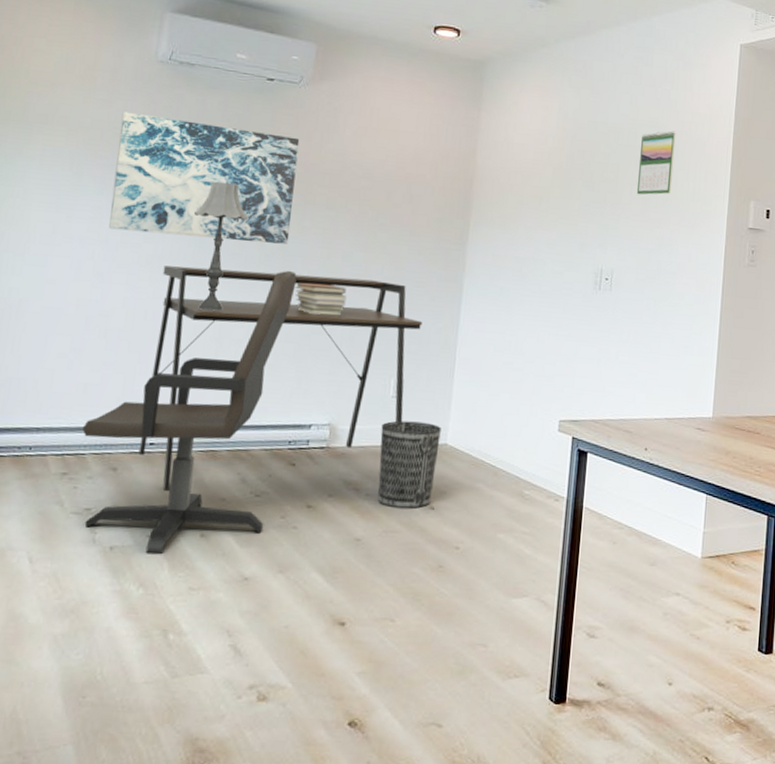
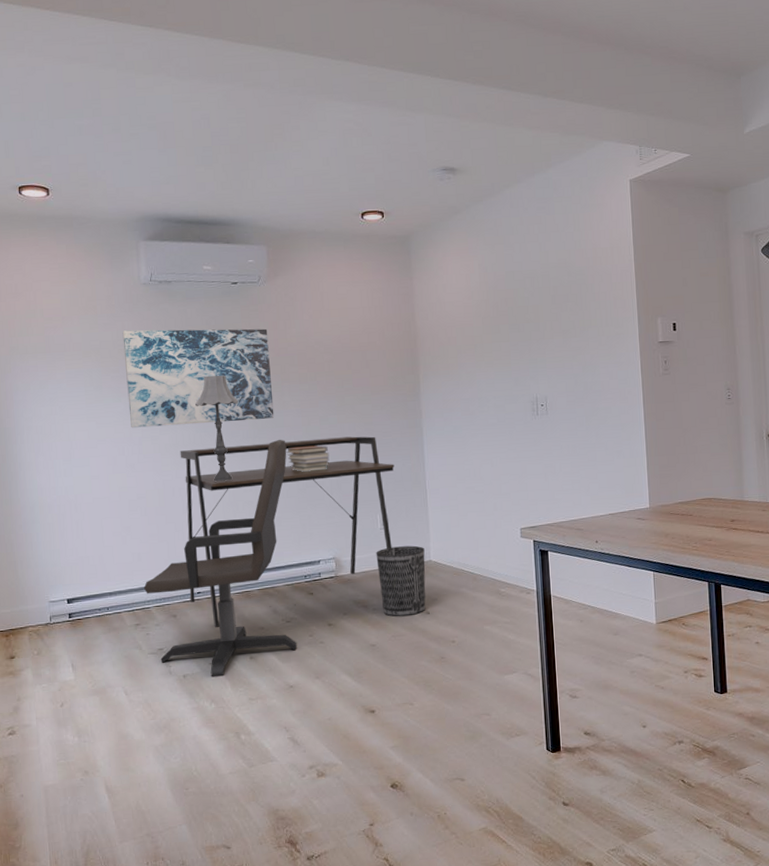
calendar: present [636,130,676,195] -> none [554,268,587,329]

